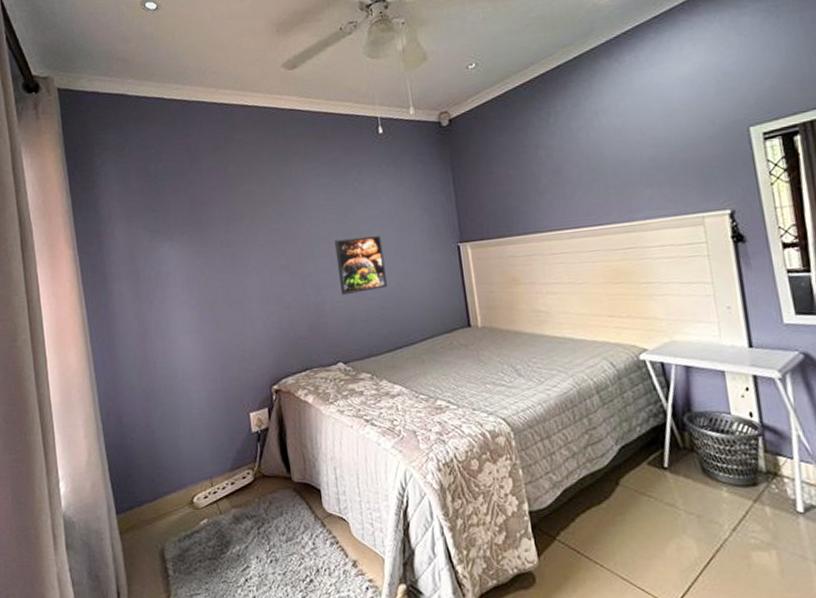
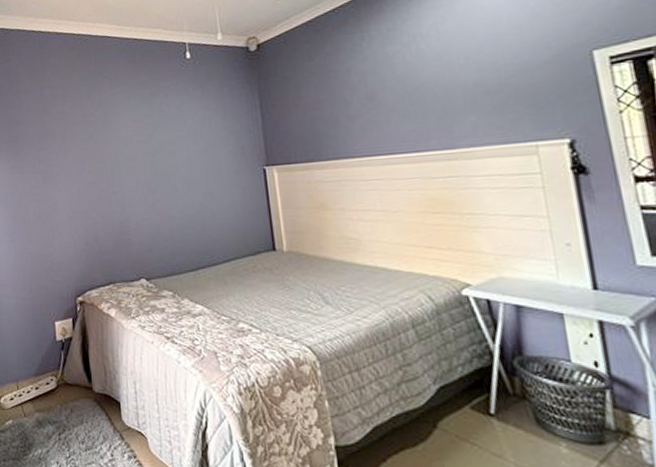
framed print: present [334,235,387,296] -> none [140,156,191,214]

